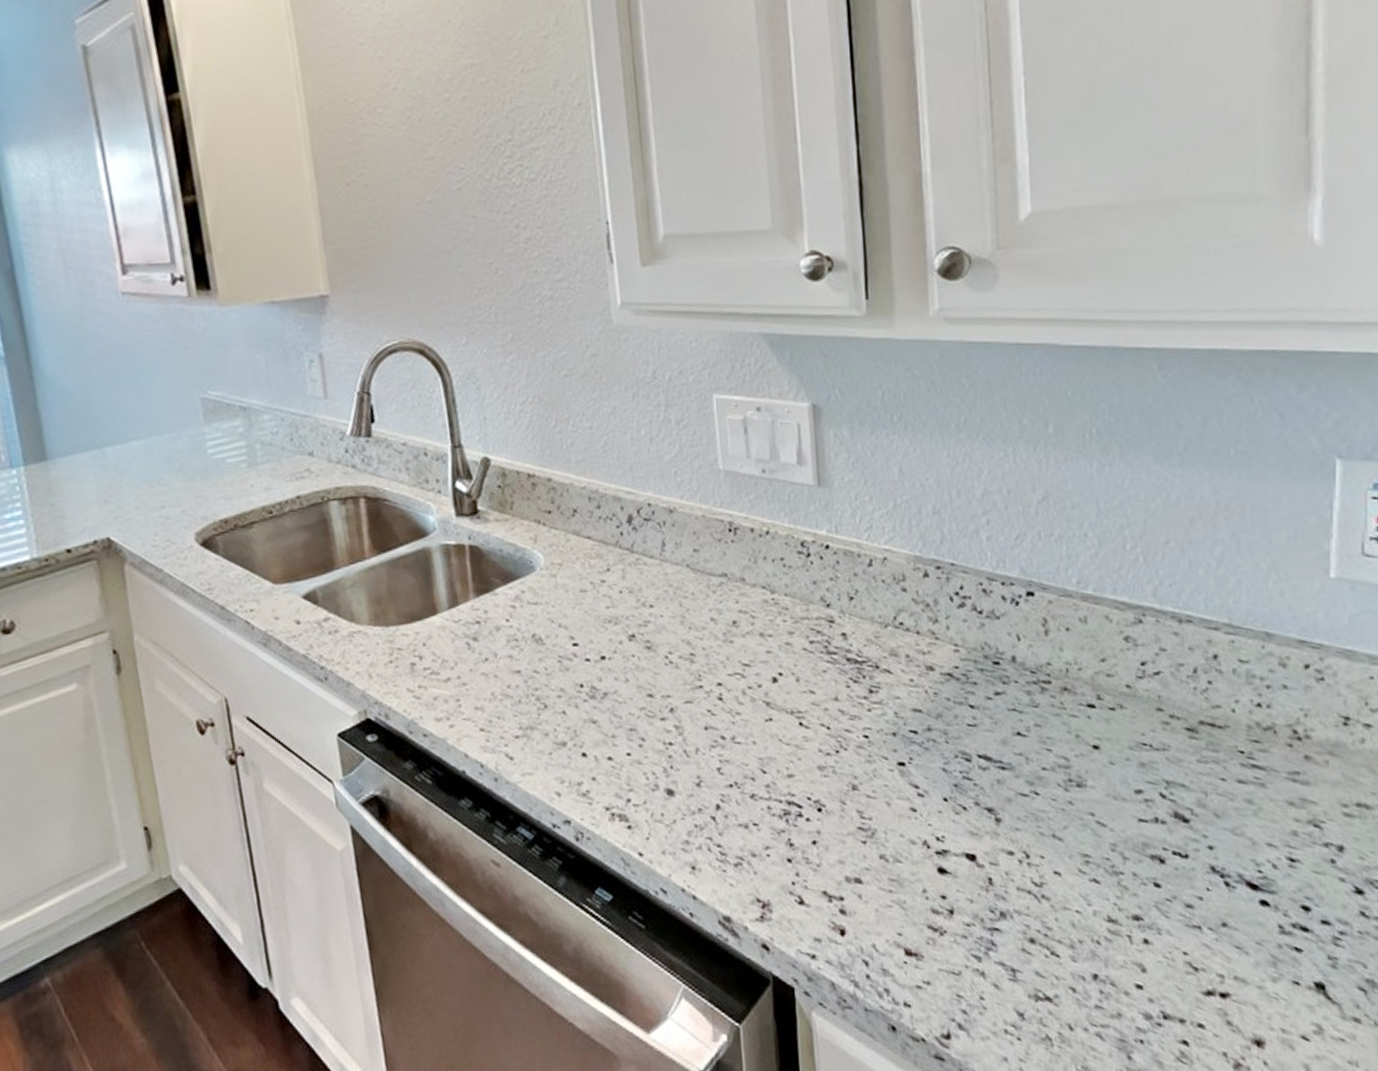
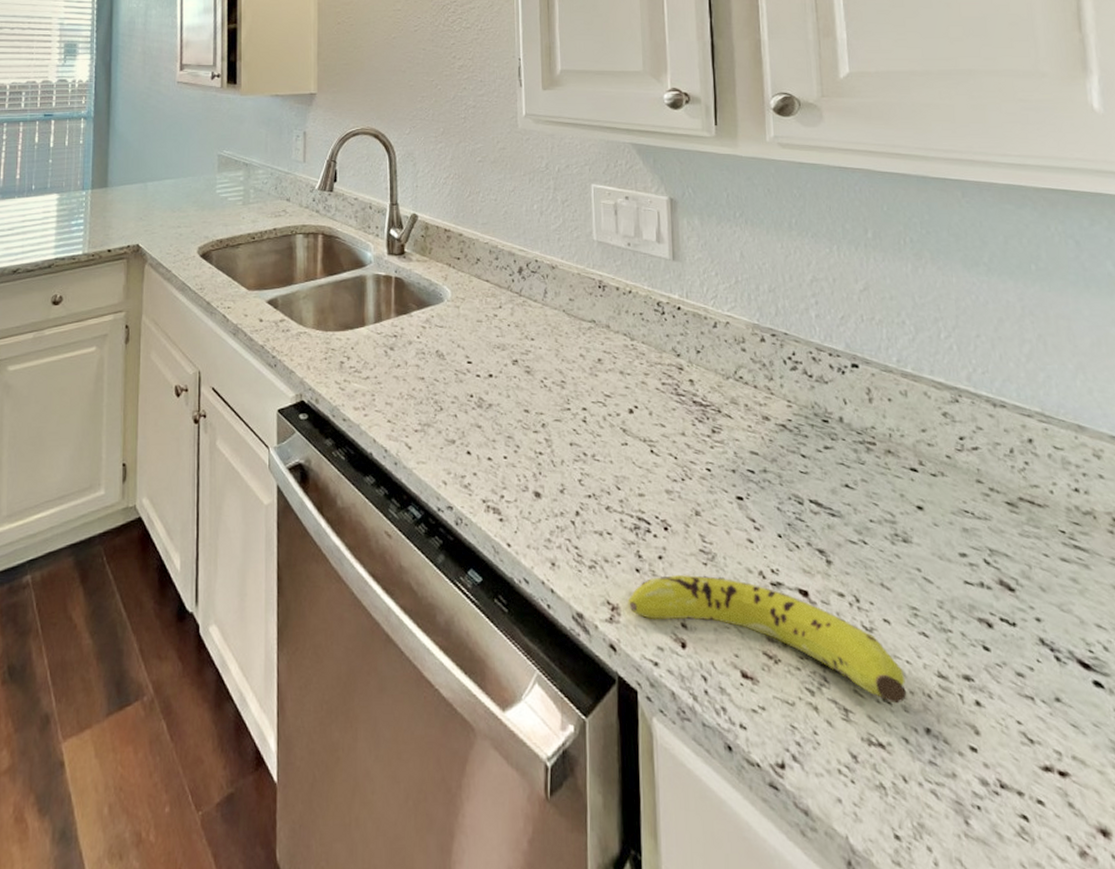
fruit: none [779,854,1075,956] -> present [627,574,906,704]

